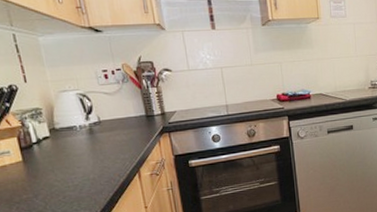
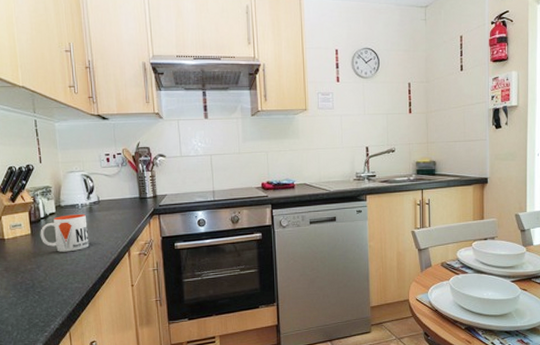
mug: none [33,136,94,179] -> present [40,214,90,252]

